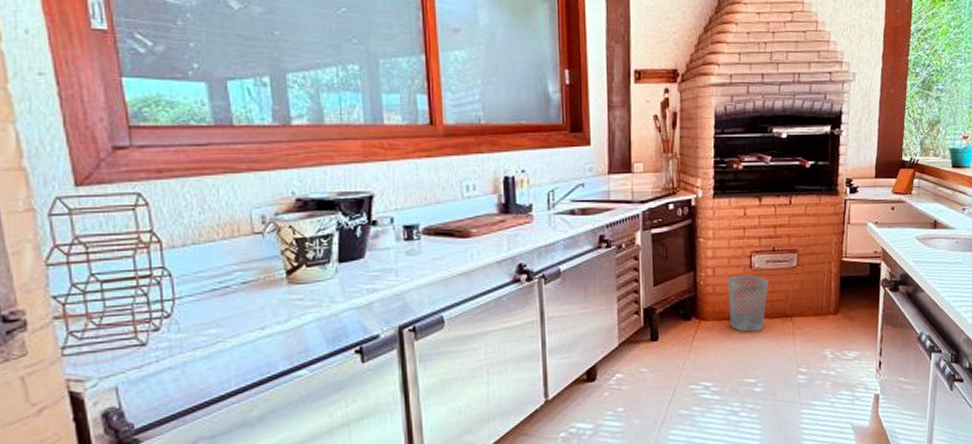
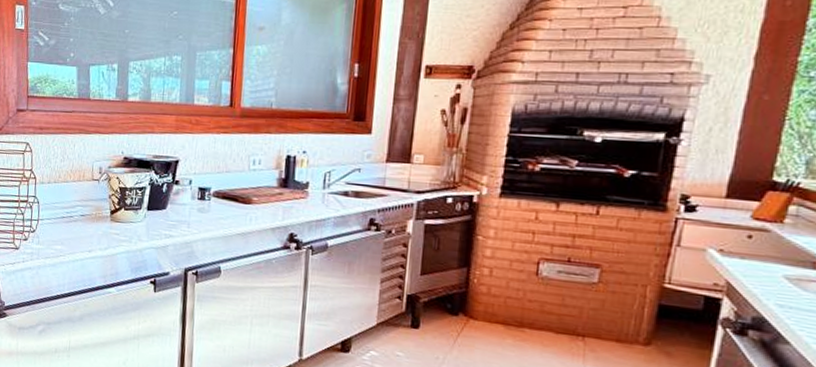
wastebasket: present [727,275,768,332] -> none [503,280,557,344]

